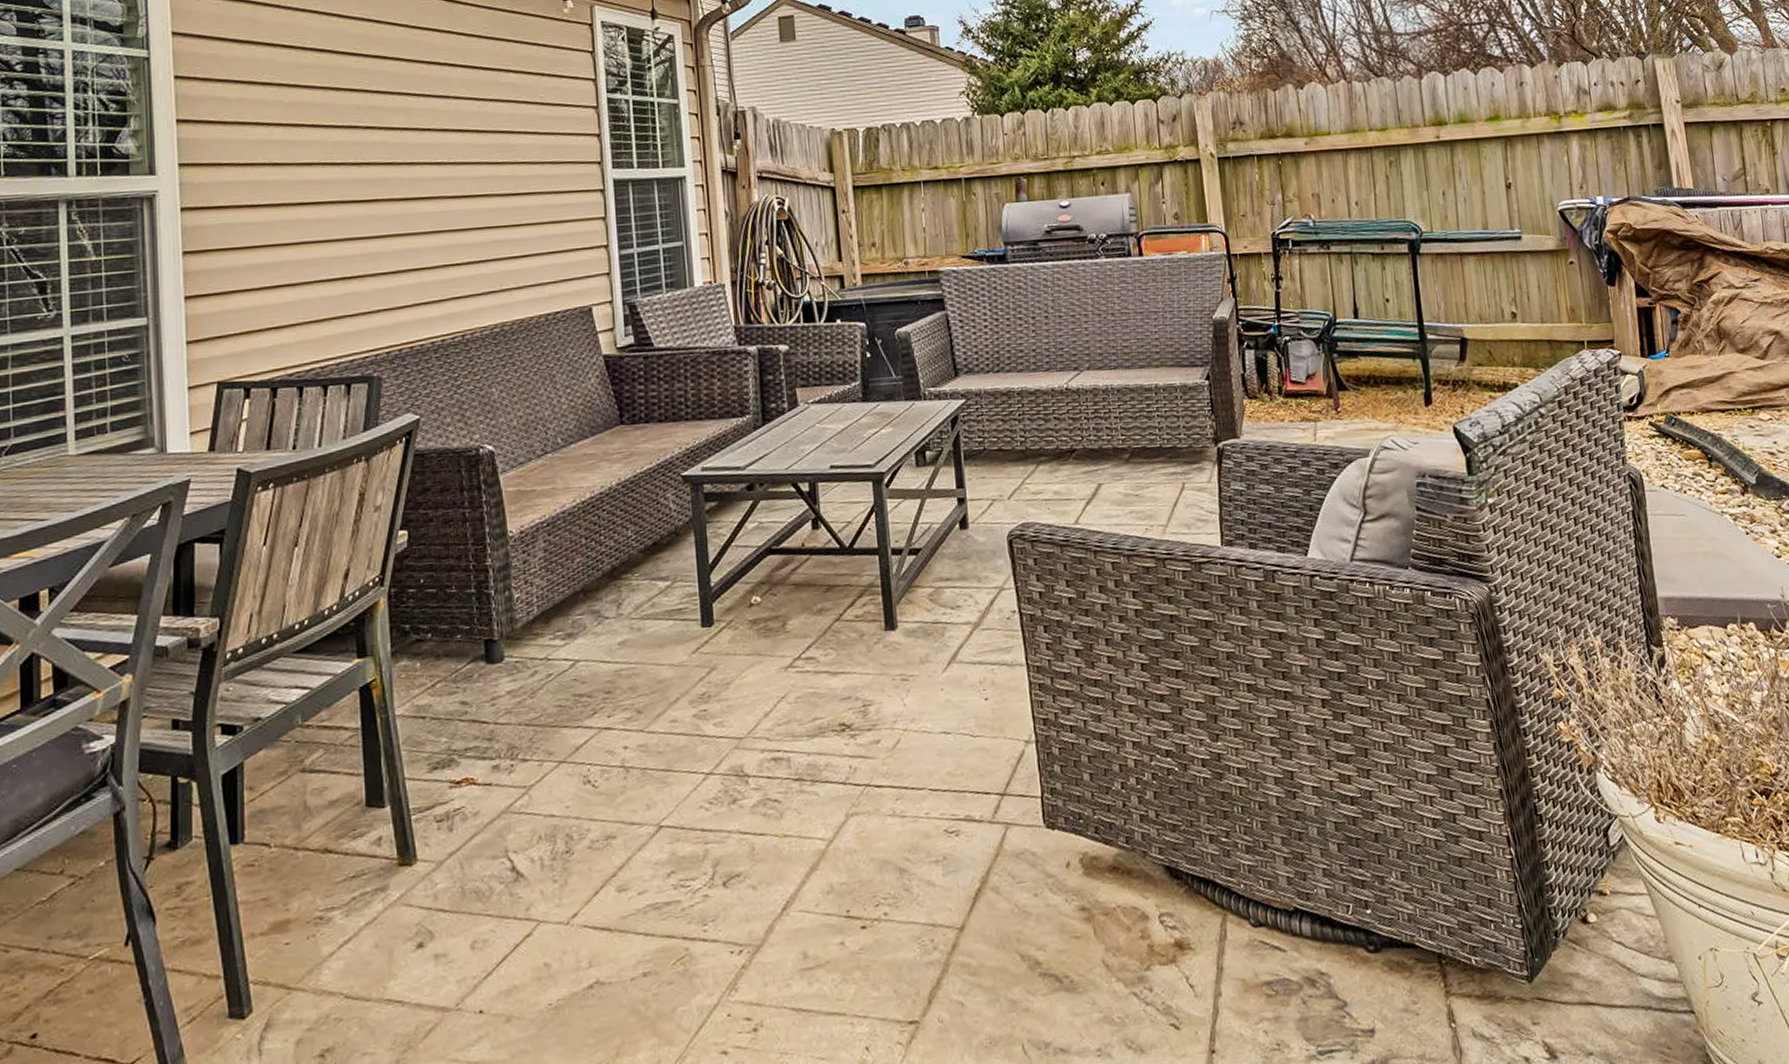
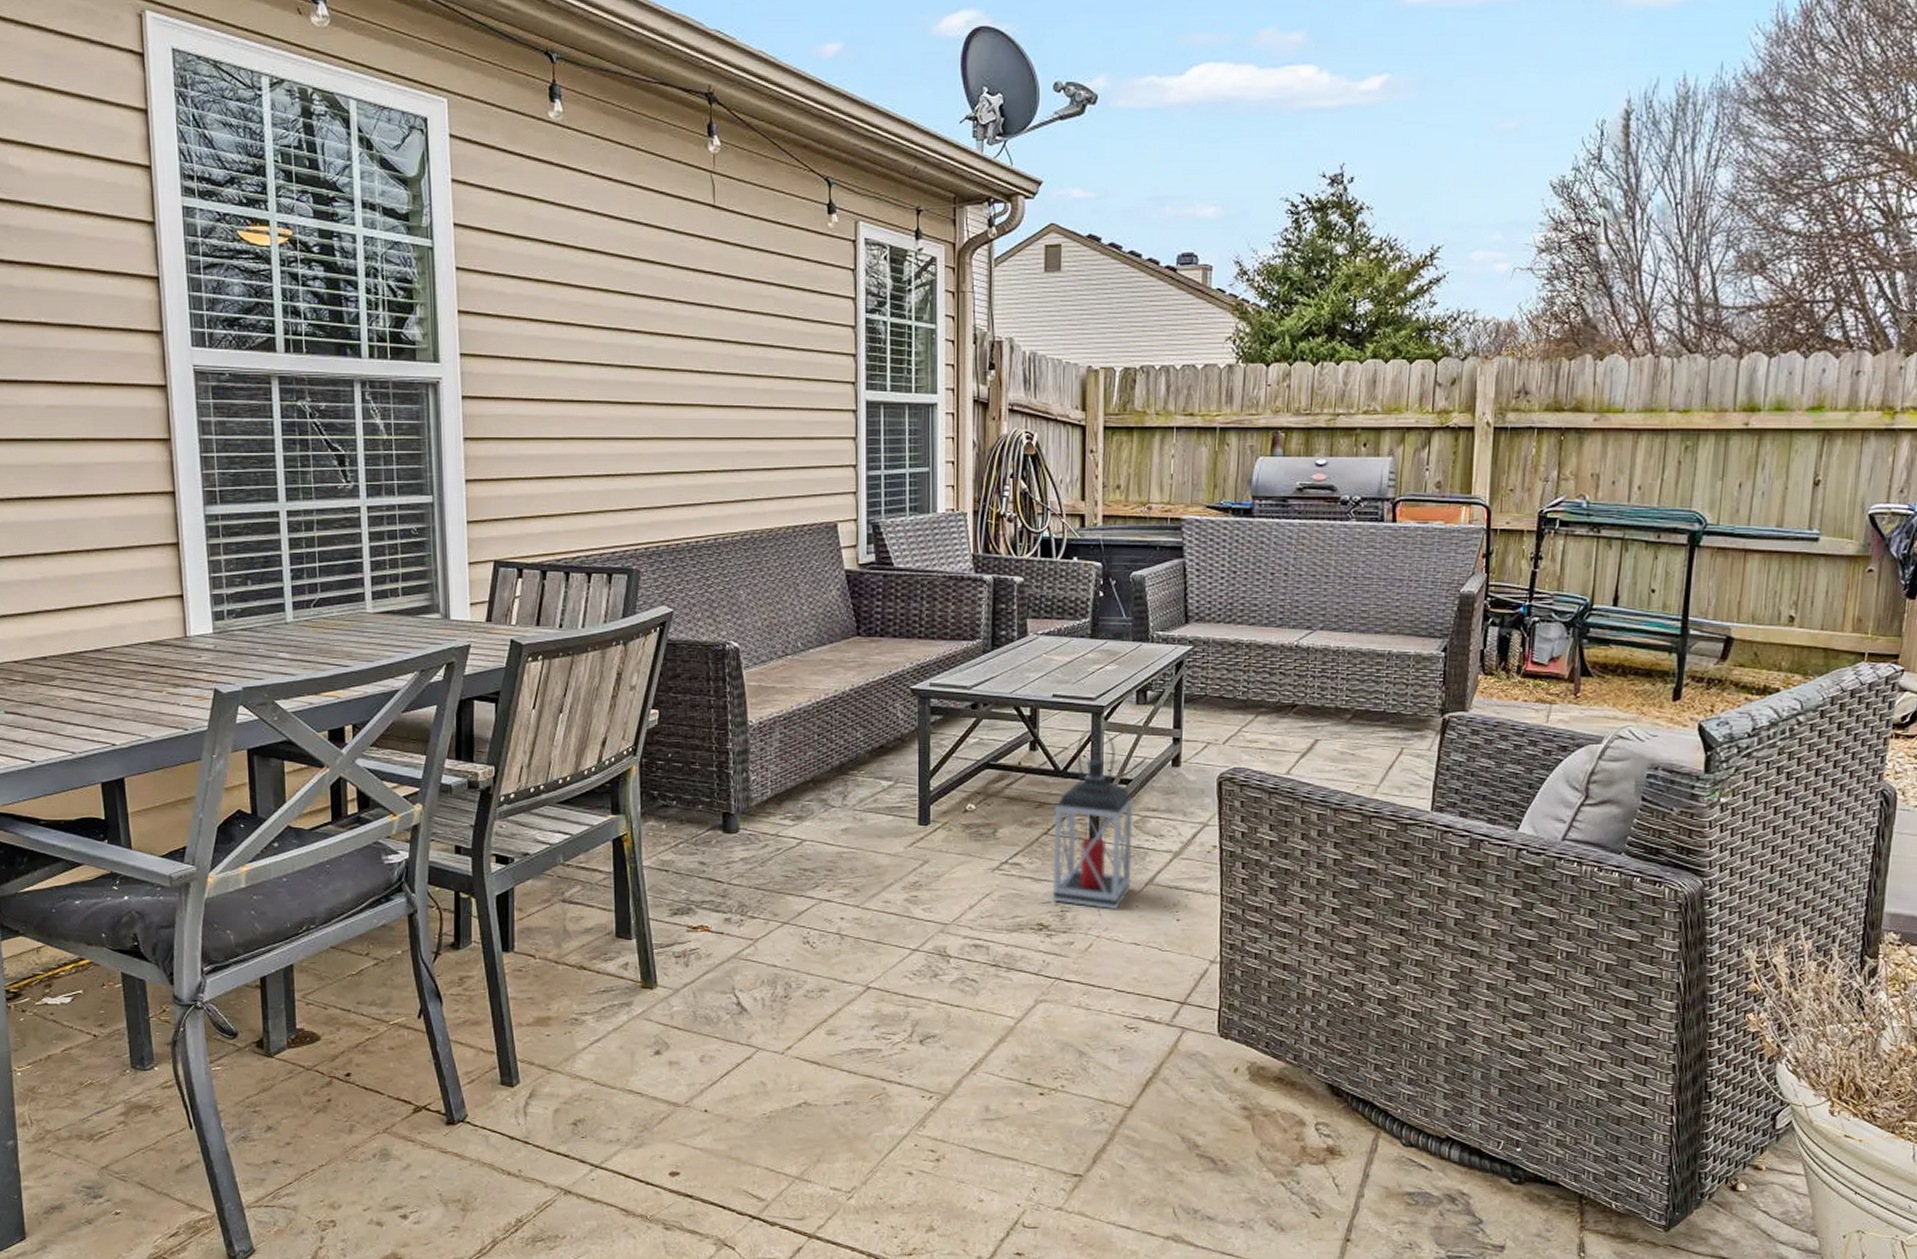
lantern: none [845,498,933,698] -> present [1052,729,1134,910]

